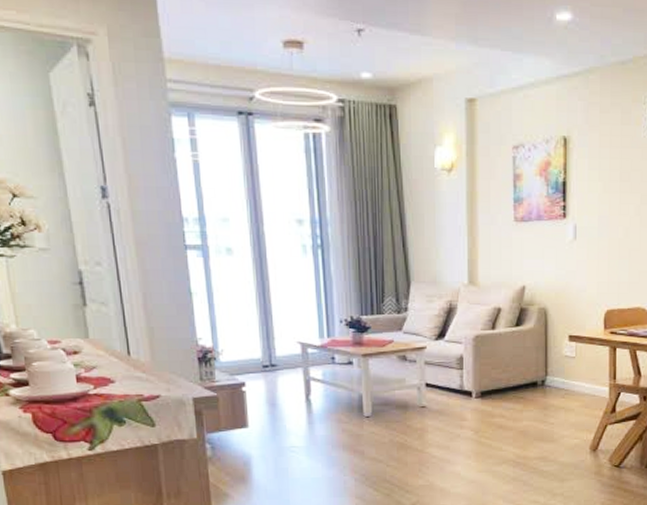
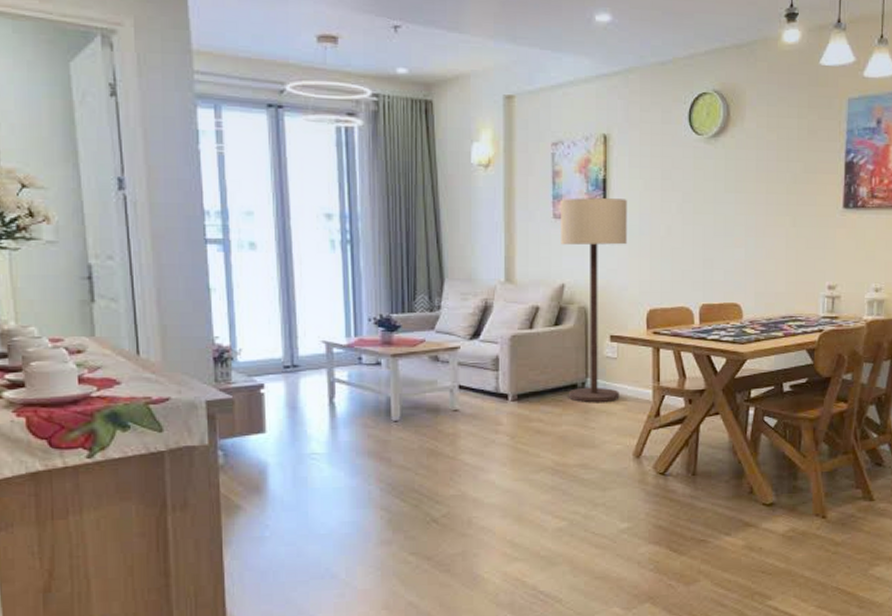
floor lamp: none [522,201,586,400] -> present [561,198,627,403]

